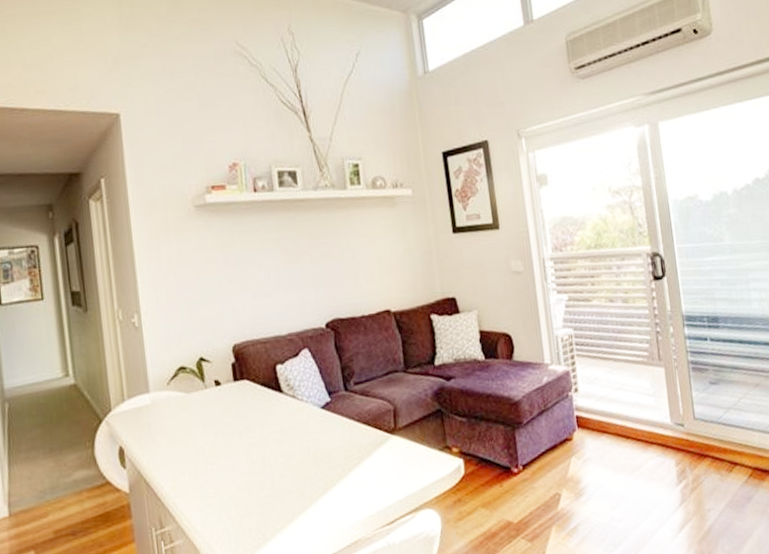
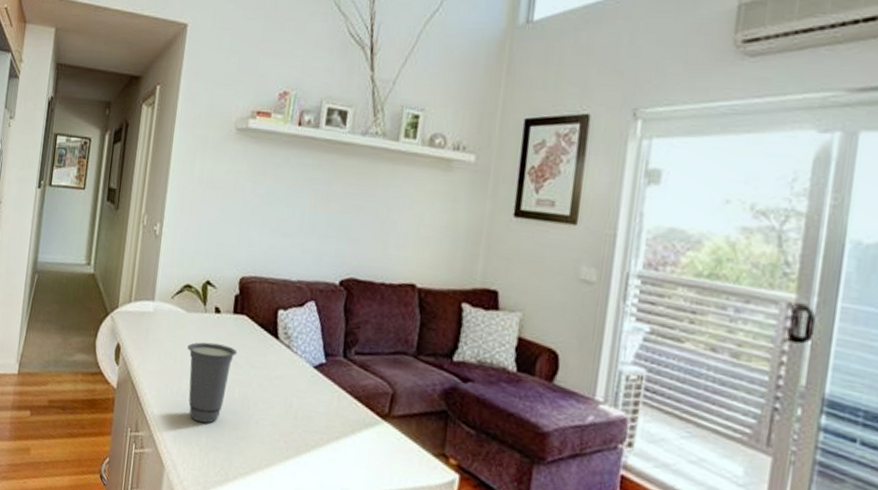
cup: none [195,413,247,496] -> present [187,342,238,423]

